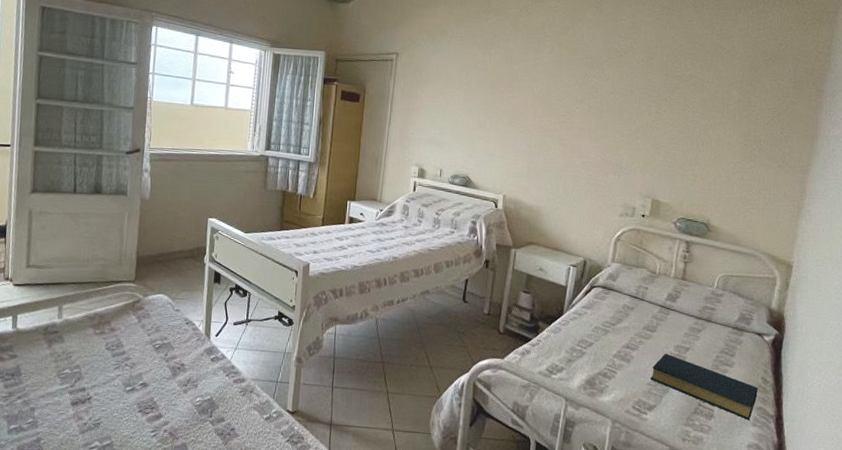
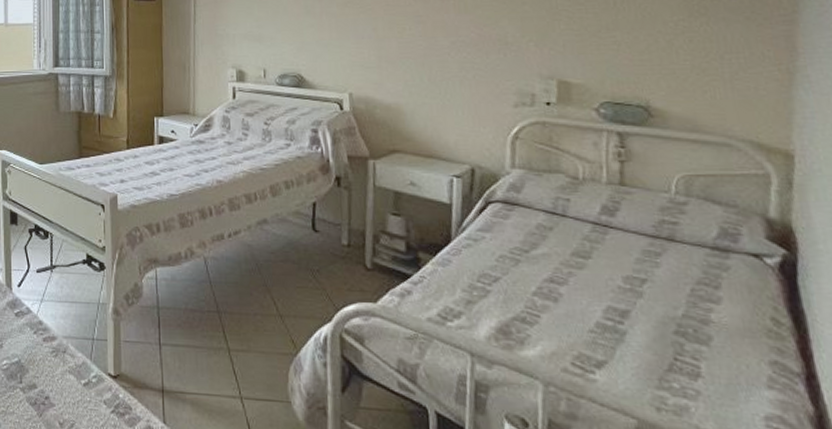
hardback book: present [651,353,758,420] -> none [593,287,769,380]

